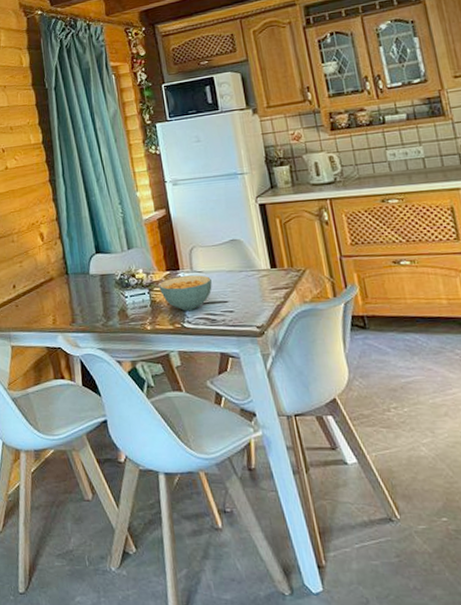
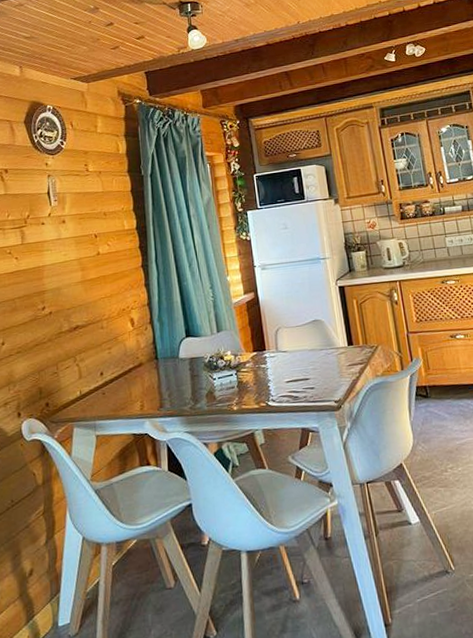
cereal bowl: present [158,275,212,311] -> none [245,354,295,390]

